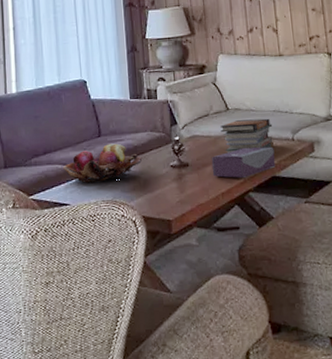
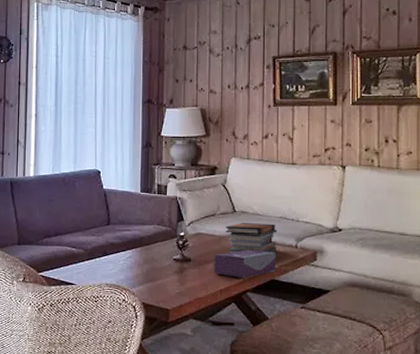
fruit basket: present [62,143,142,183] -> none [71,232,146,267]

